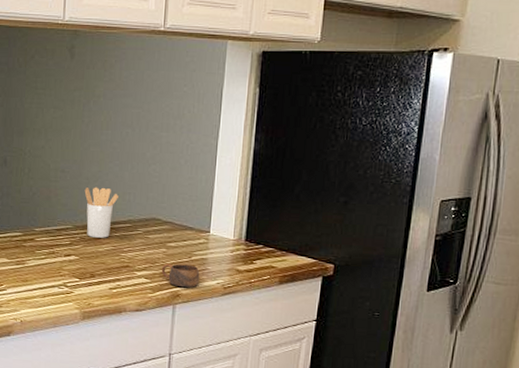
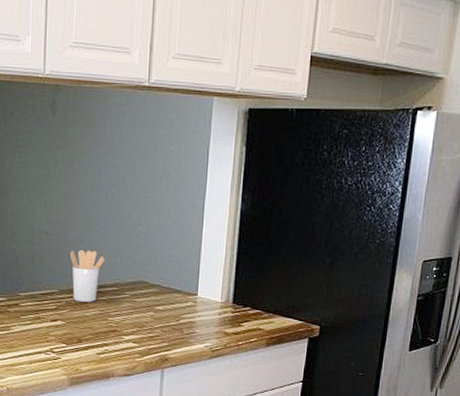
cup: present [161,263,200,288] -> none [149,327,188,352]

